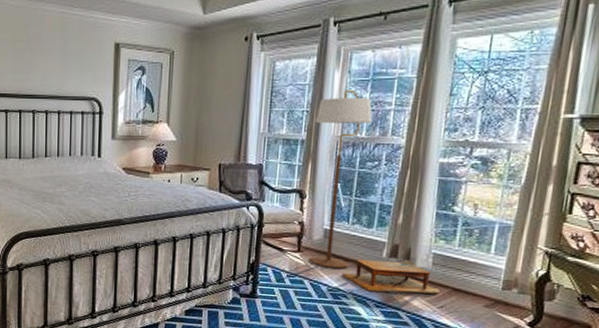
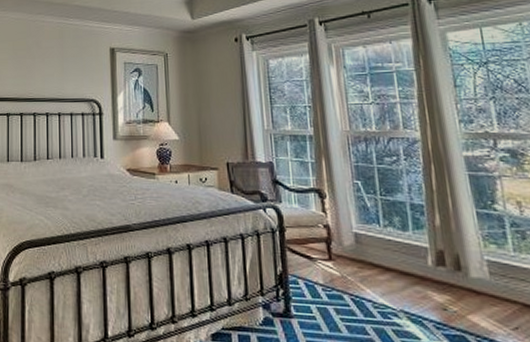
floor lamp: present [309,89,372,269] -> none [319,84,392,281]
footstool: present [342,259,440,294] -> none [386,267,508,312]

